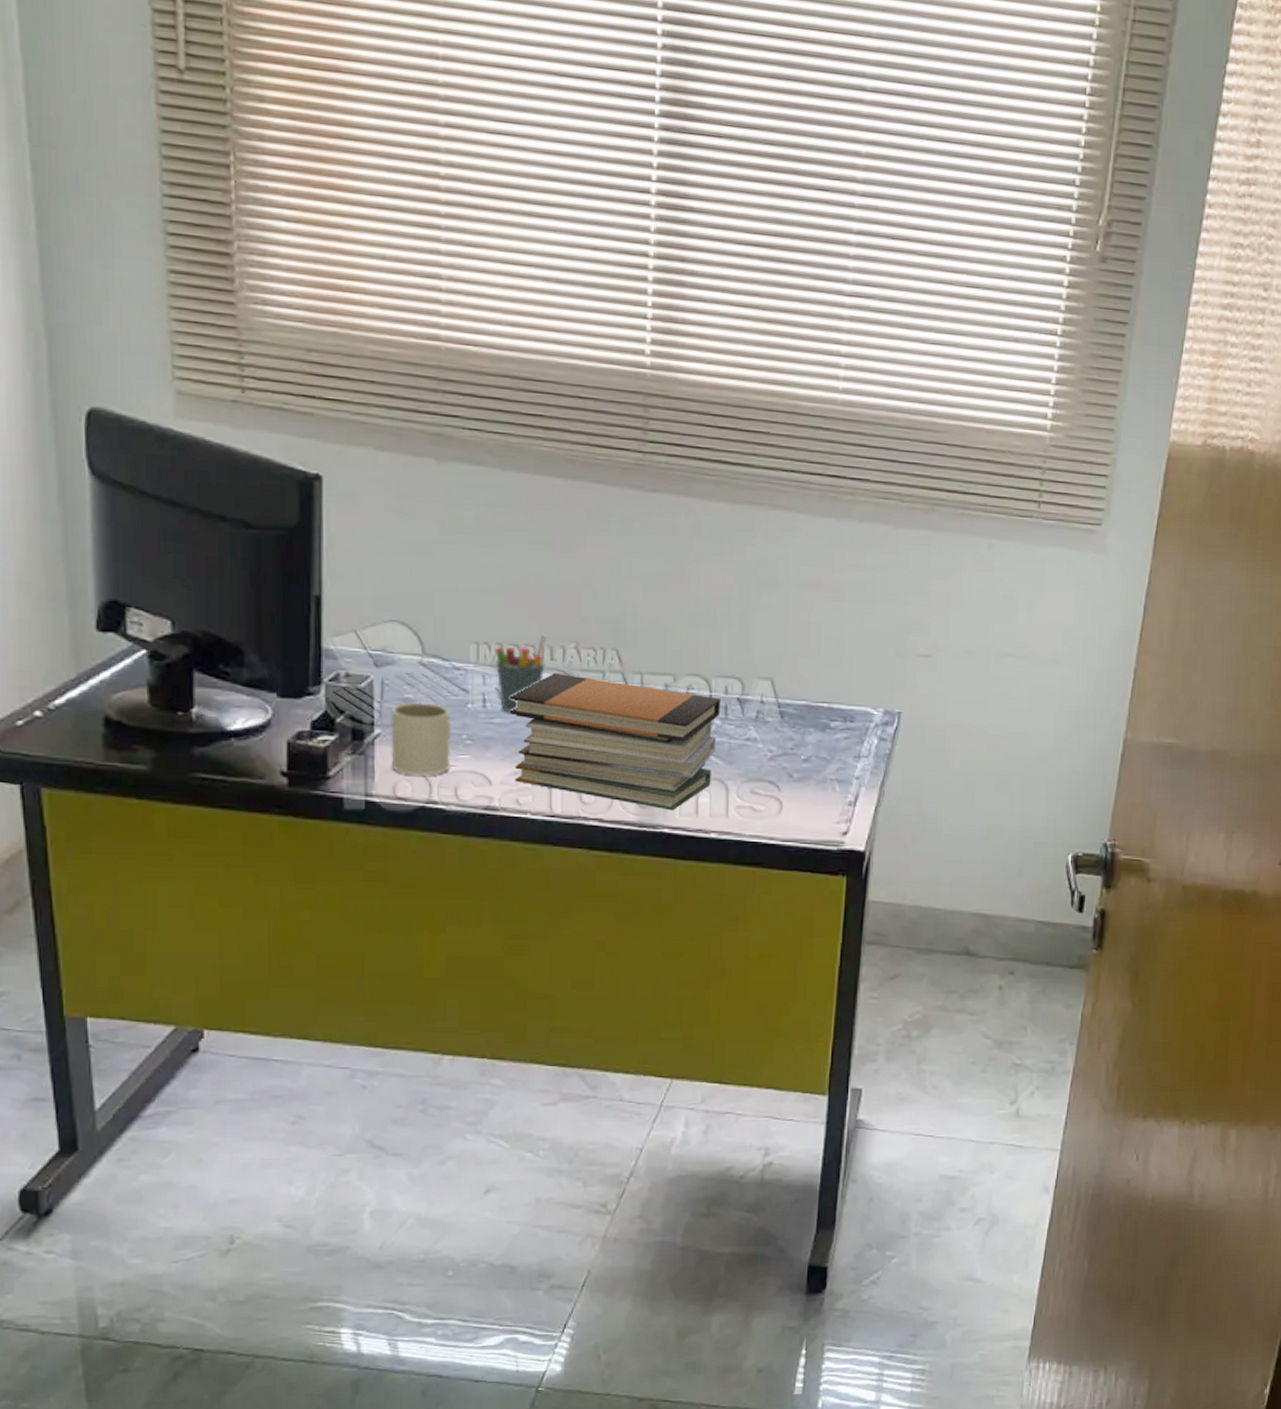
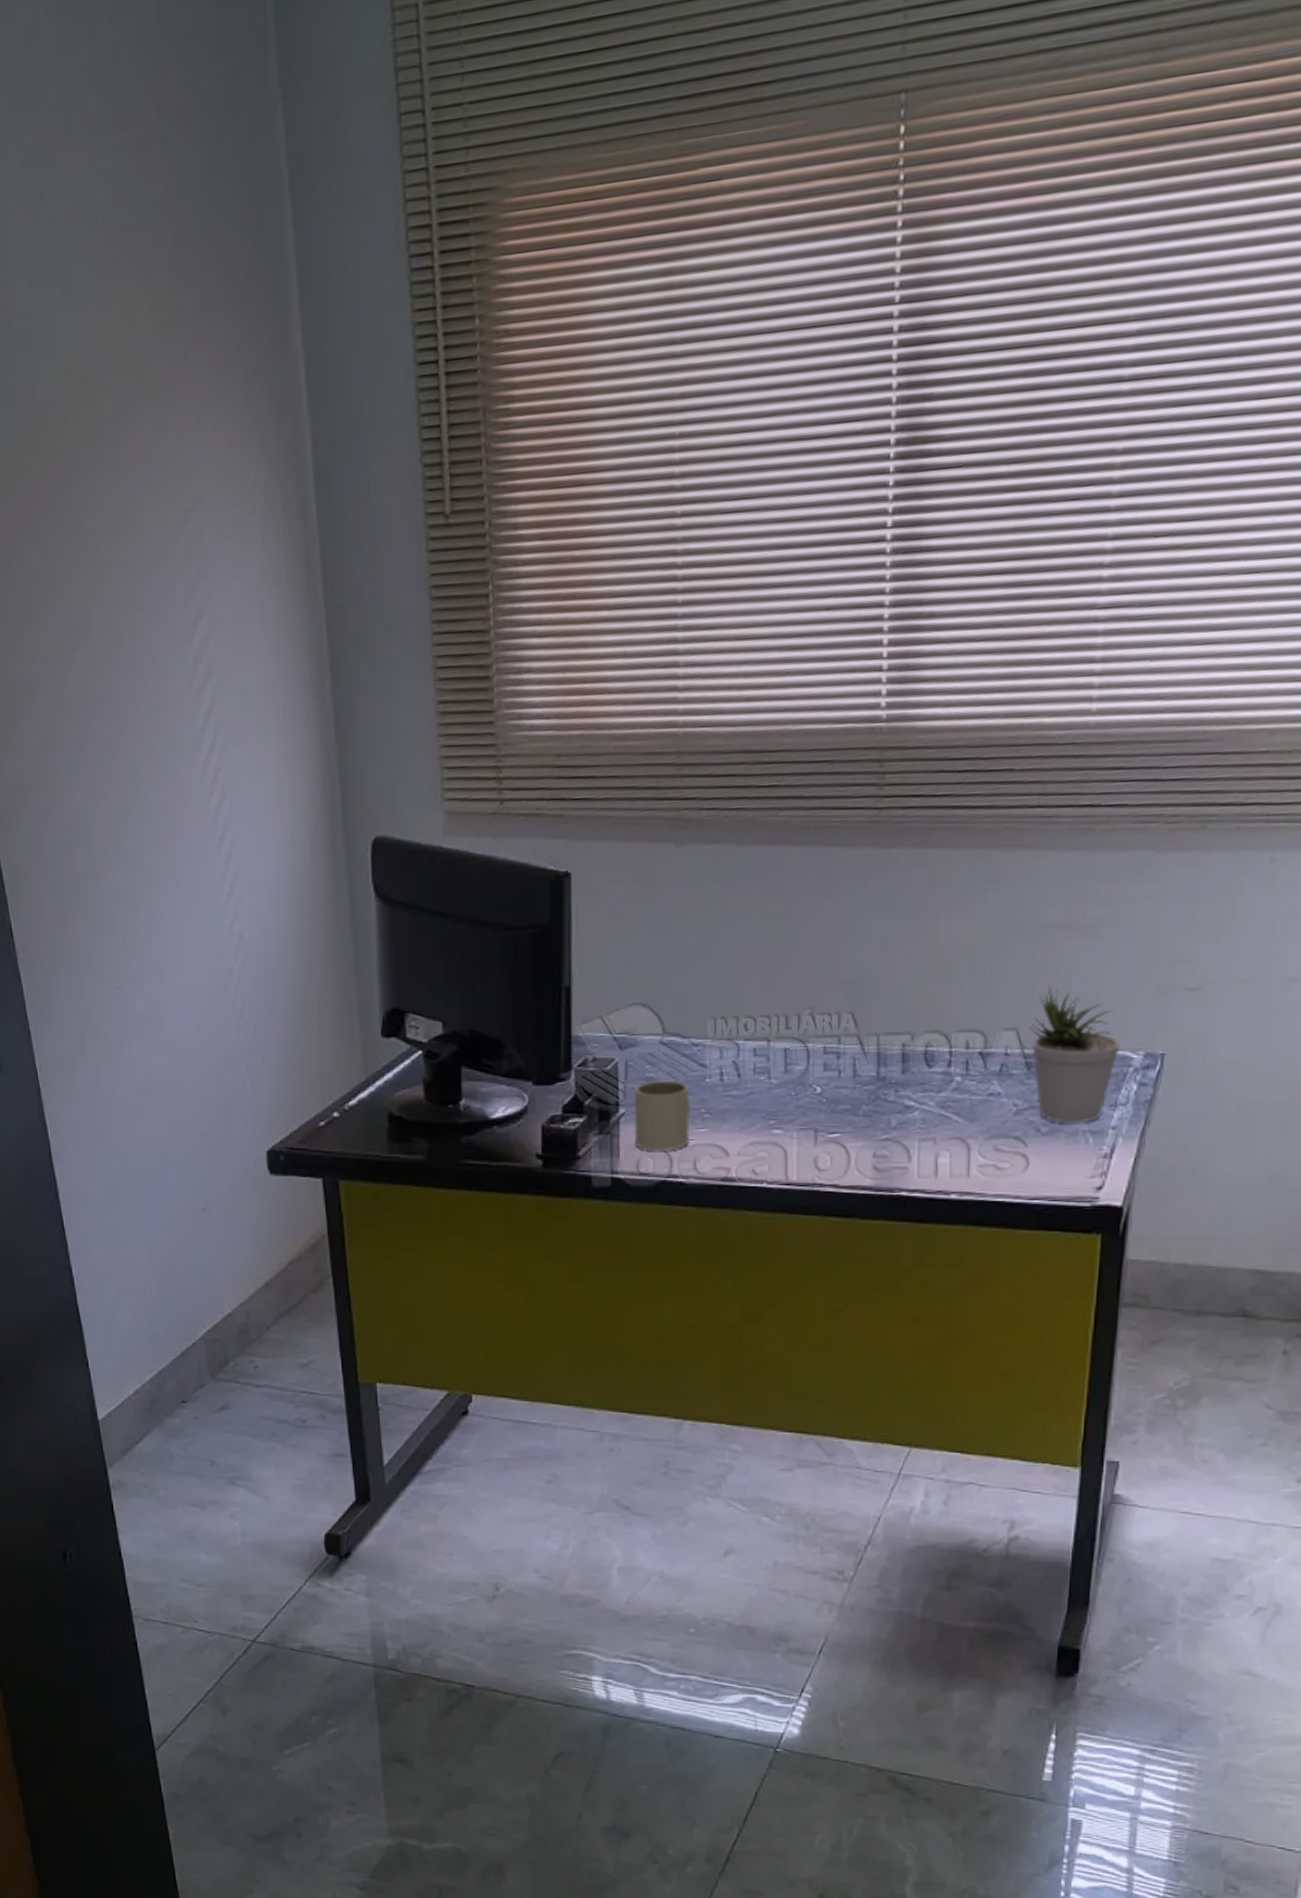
pen holder: present [494,635,547,713] -> none [731,1004,782,1085]
book stack: present [510,672,721,811] -> none [747,1041,961,1173]
potted plant: none [783,640,863,772] -> present [1029,985,1121,1124]

